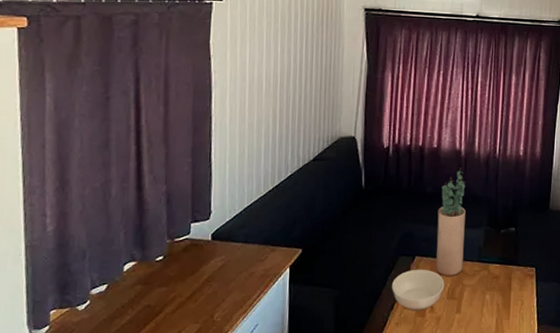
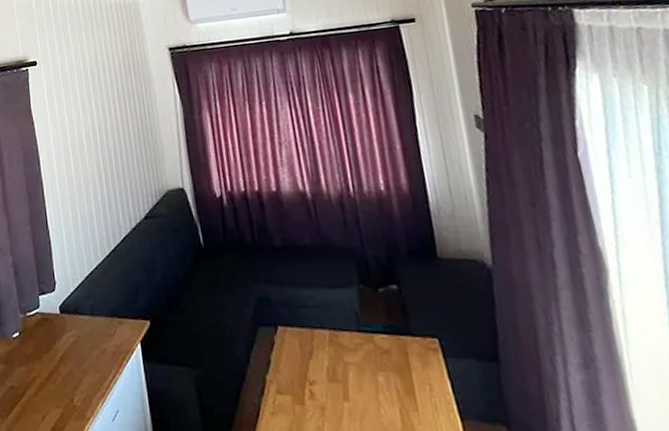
bowl: present [392,269,445,311] -> none [256,342,322,398]
vase: present [436,167,466,277] -> none [291,212,340,352]

